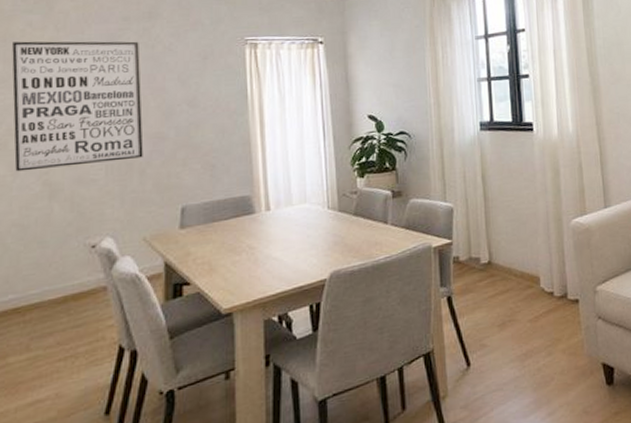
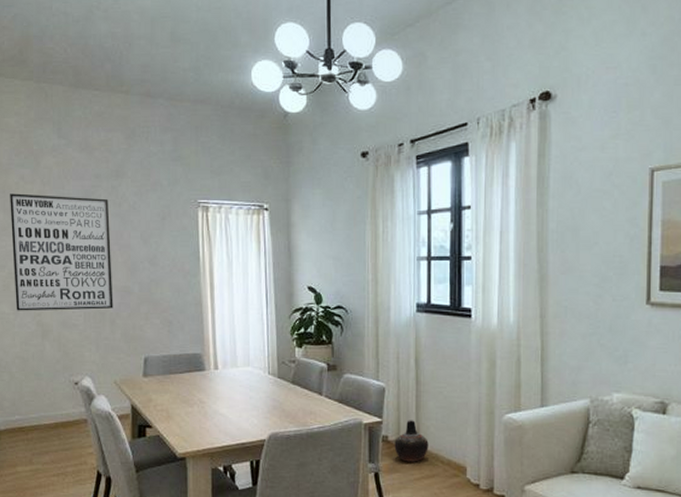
vase: none [466,237,501,281] -> present [394,420,429,462]

